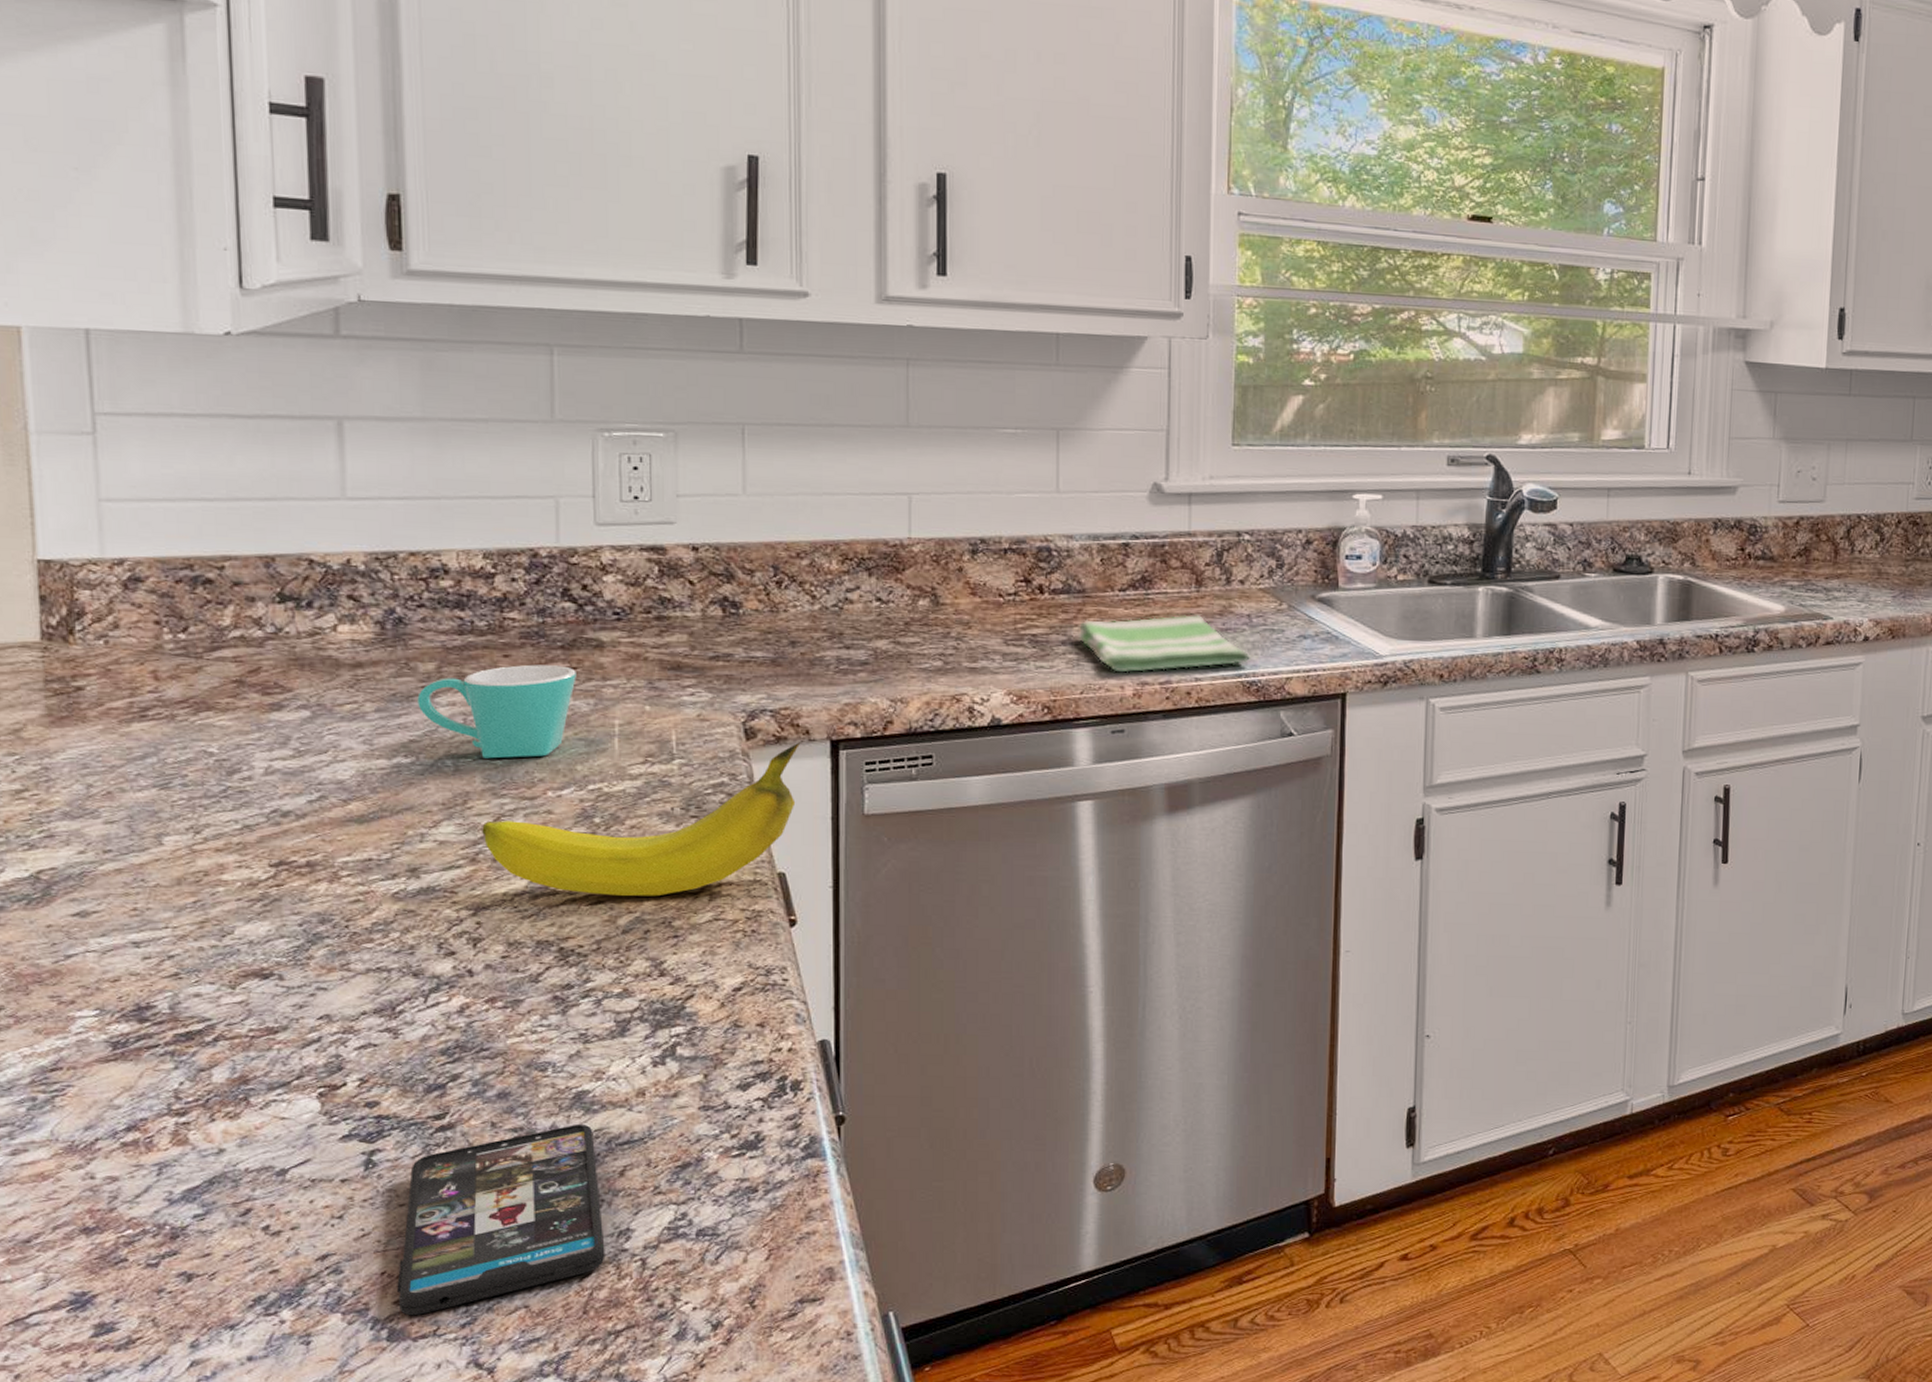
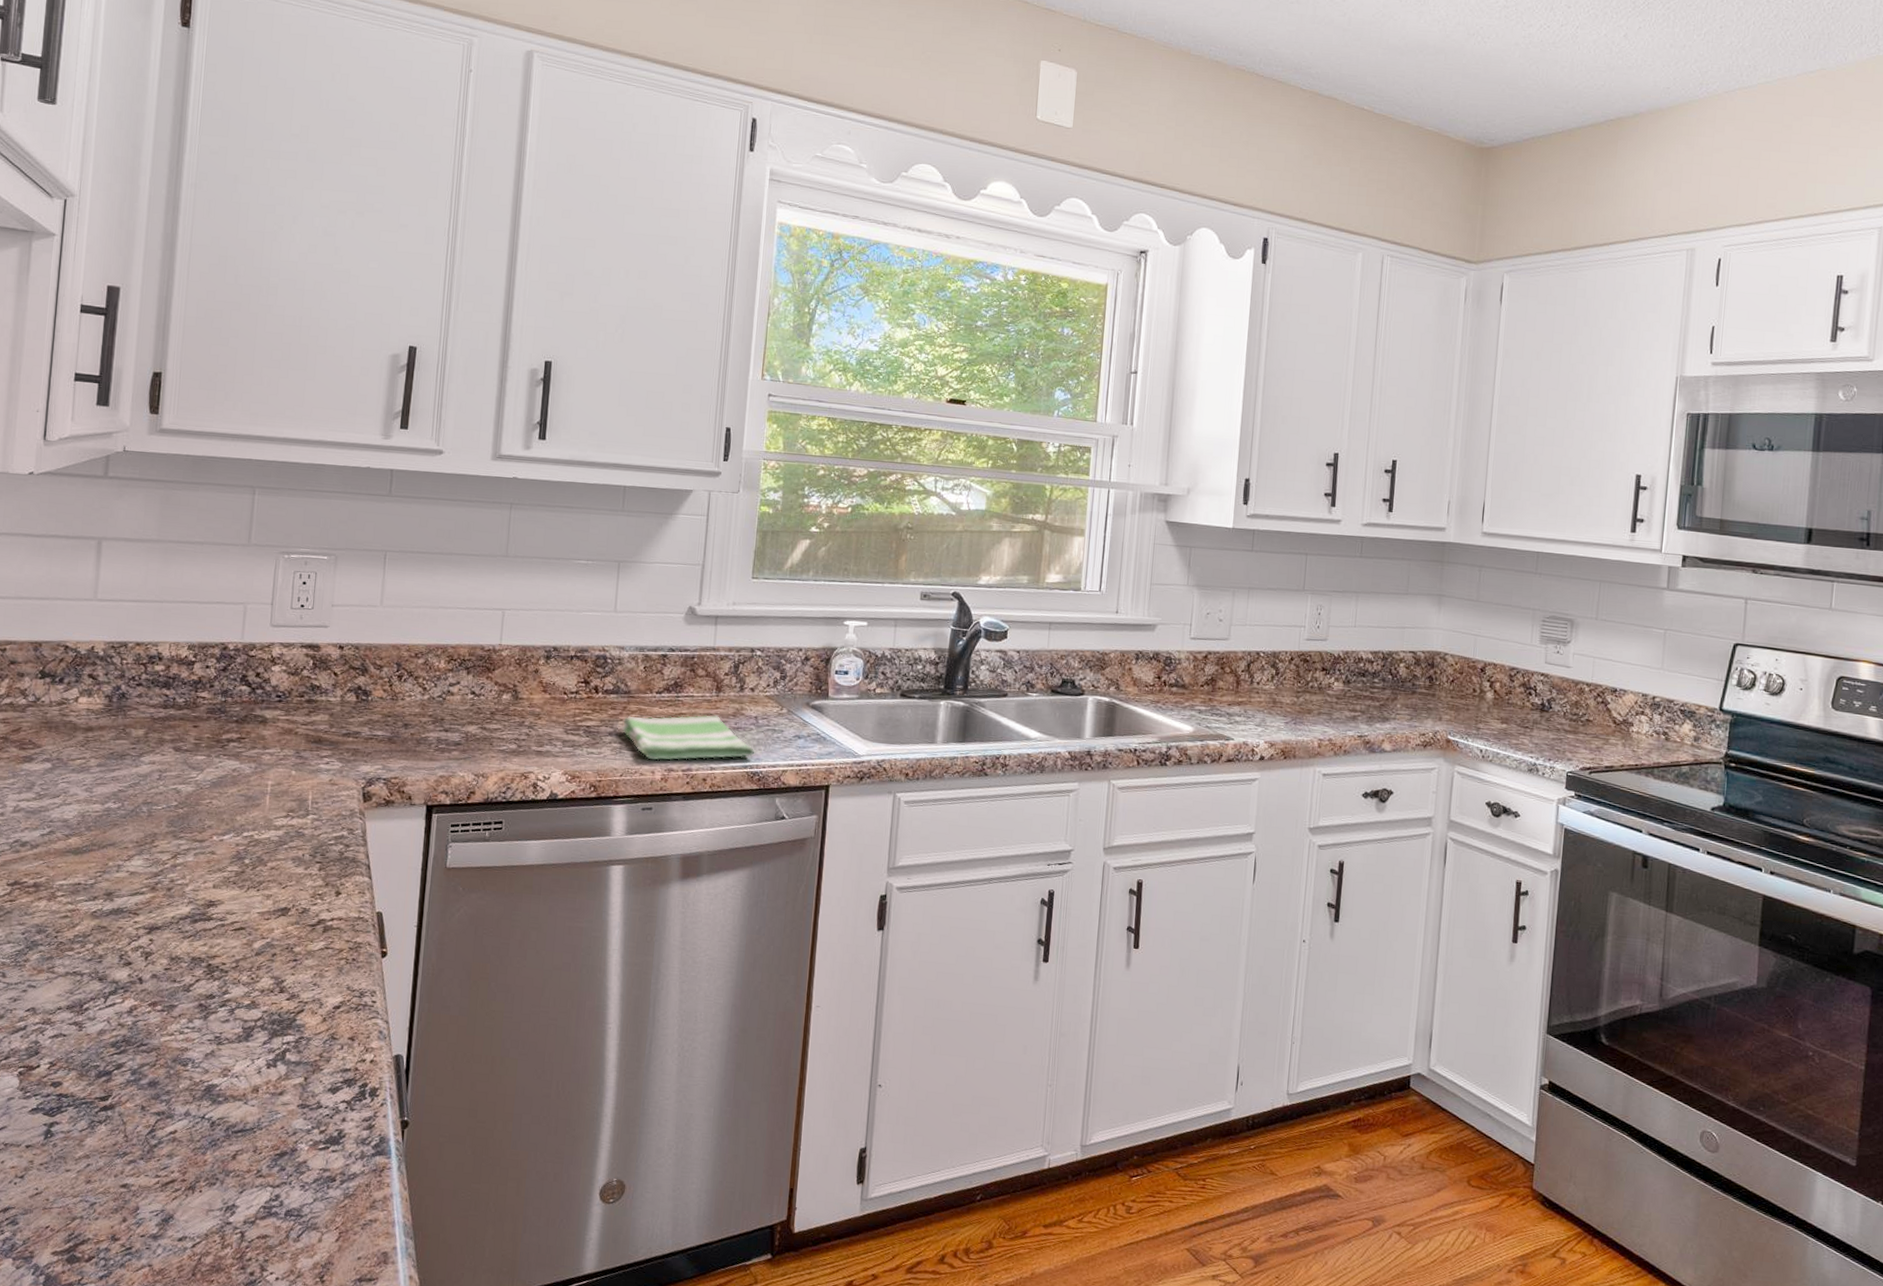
smartphone: present [397,1123,605,1316] -> none [56,1112,217,1266]
mug: present [417,664,577,759] -> none [128,734,245,808]
fruit: present [482,742,801,897] -> none [162,805,404,926]

